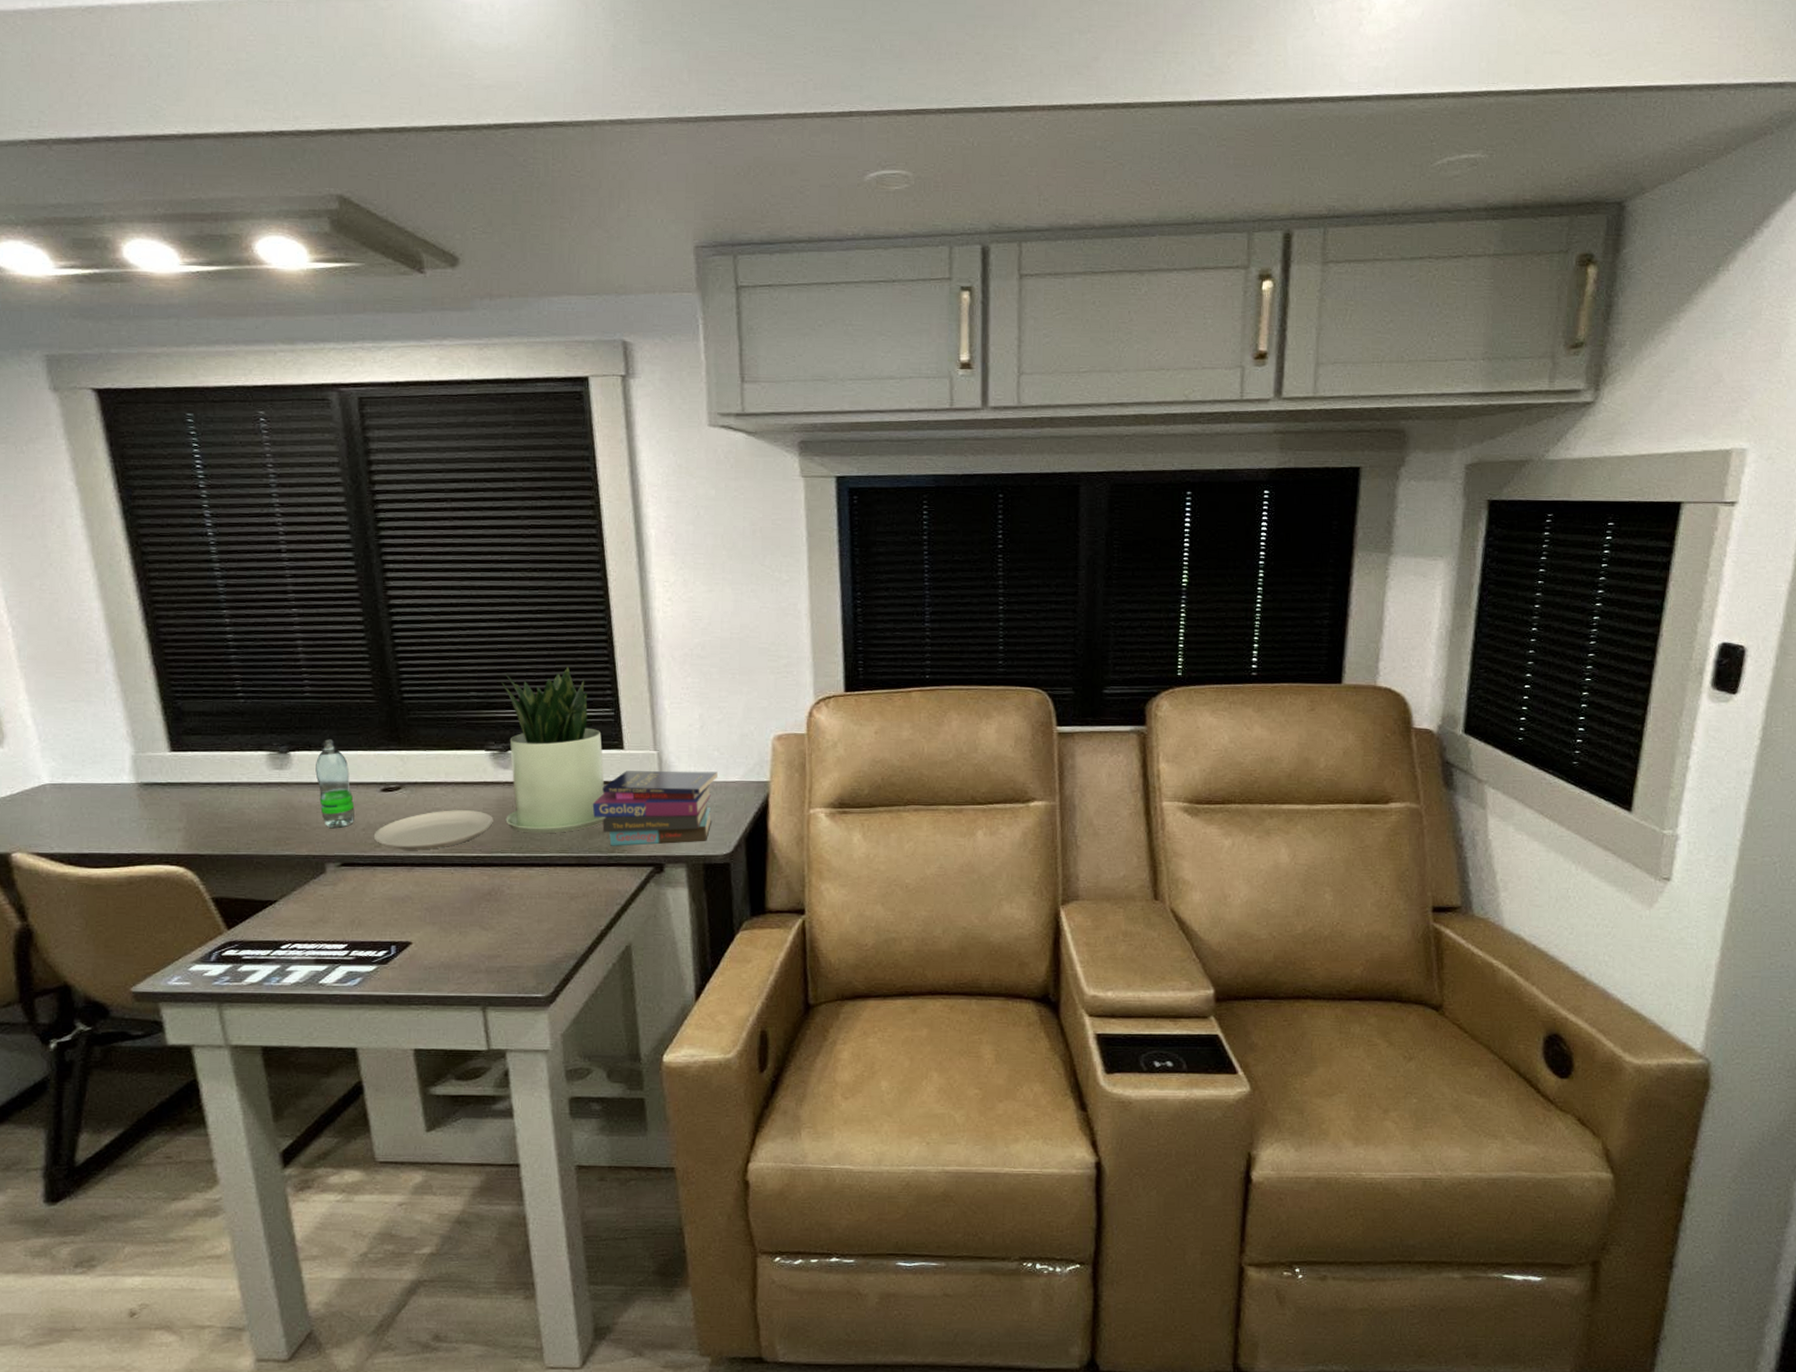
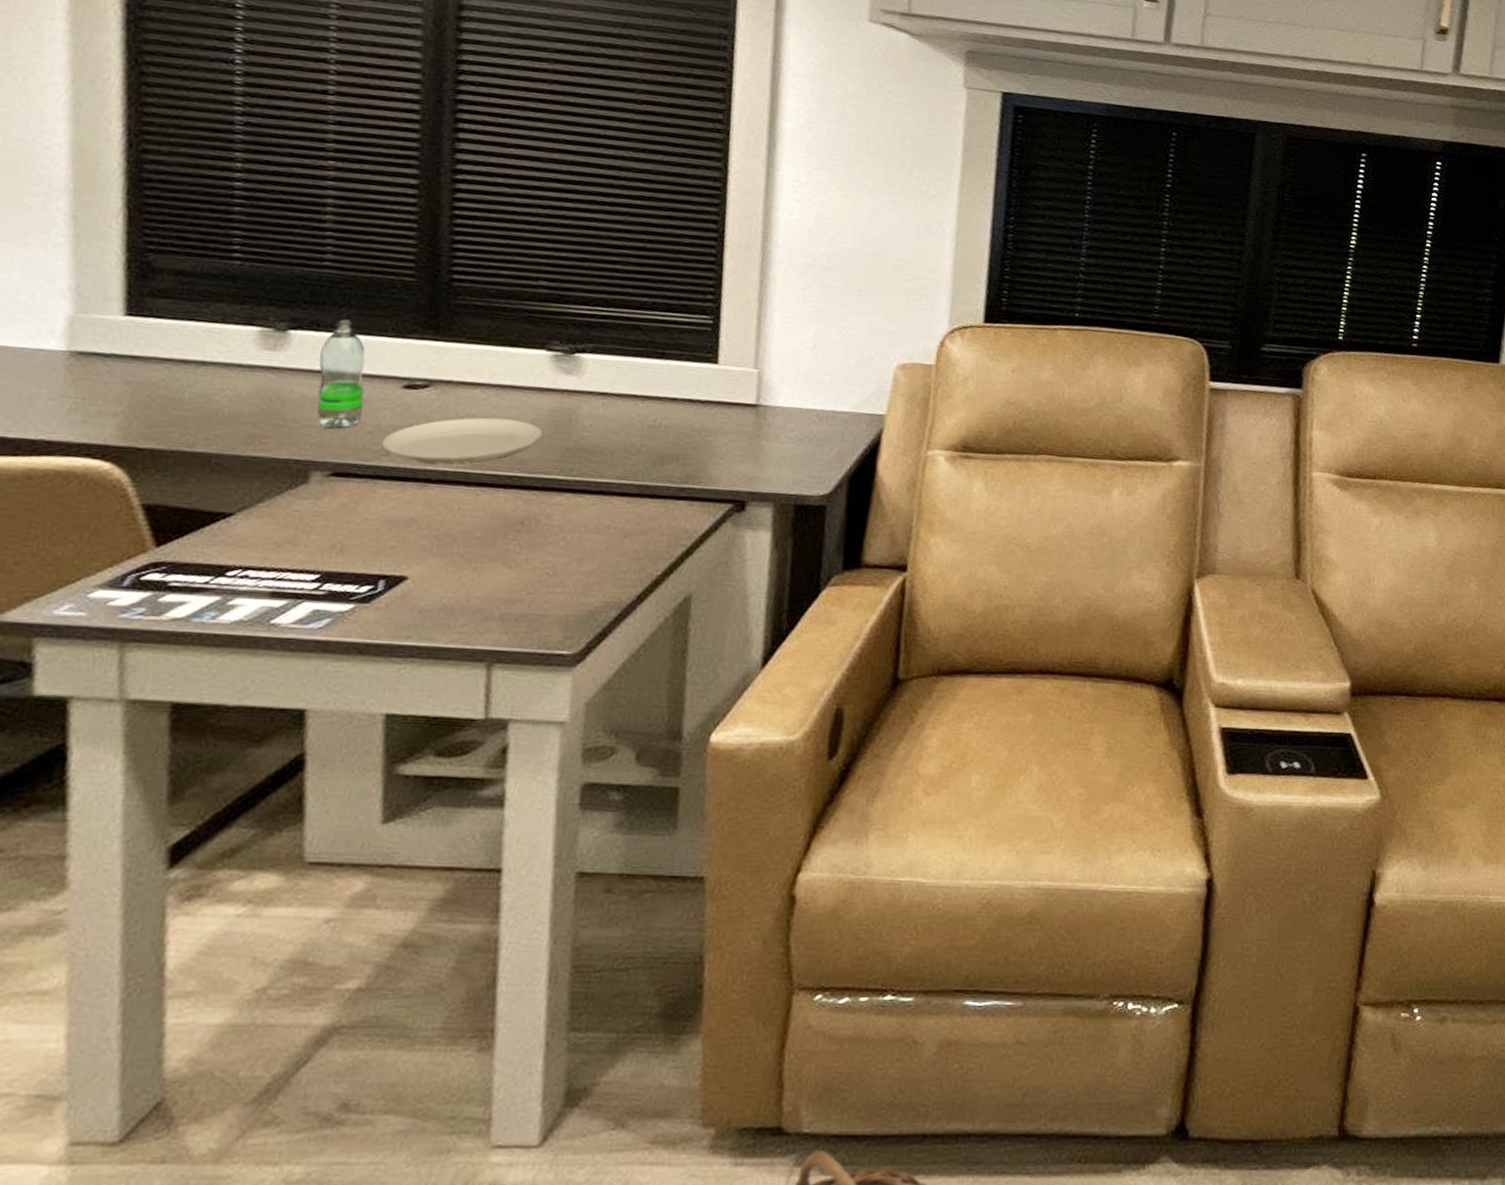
planter: present [500,667,606,834] -> none [557,262,694,456]
books: present [592,770,718,846] -> none [668,389,826,479]

